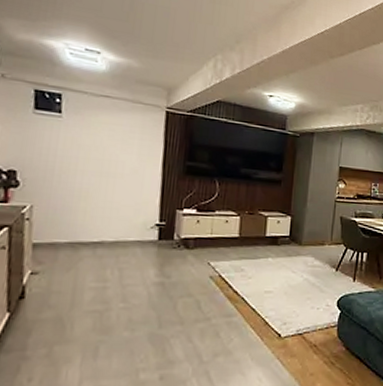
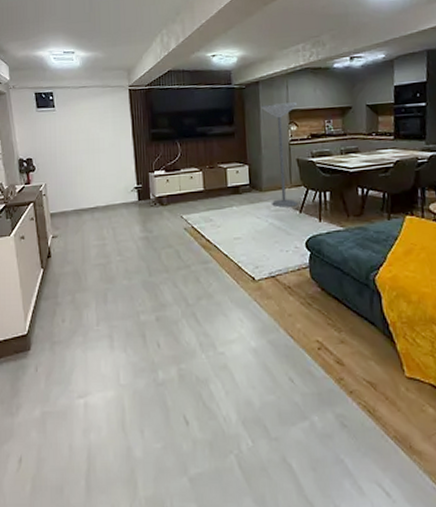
floor lamp: none [308,157,349,264] -> present [260,102,298,208]

